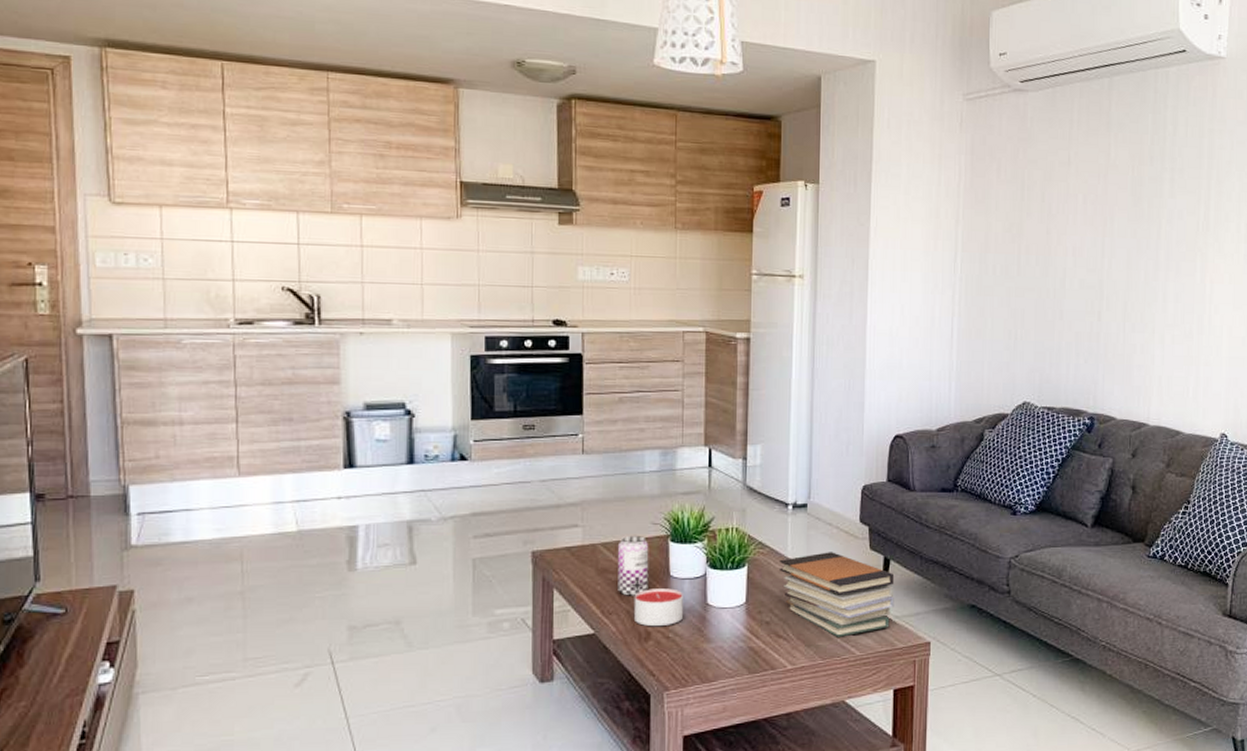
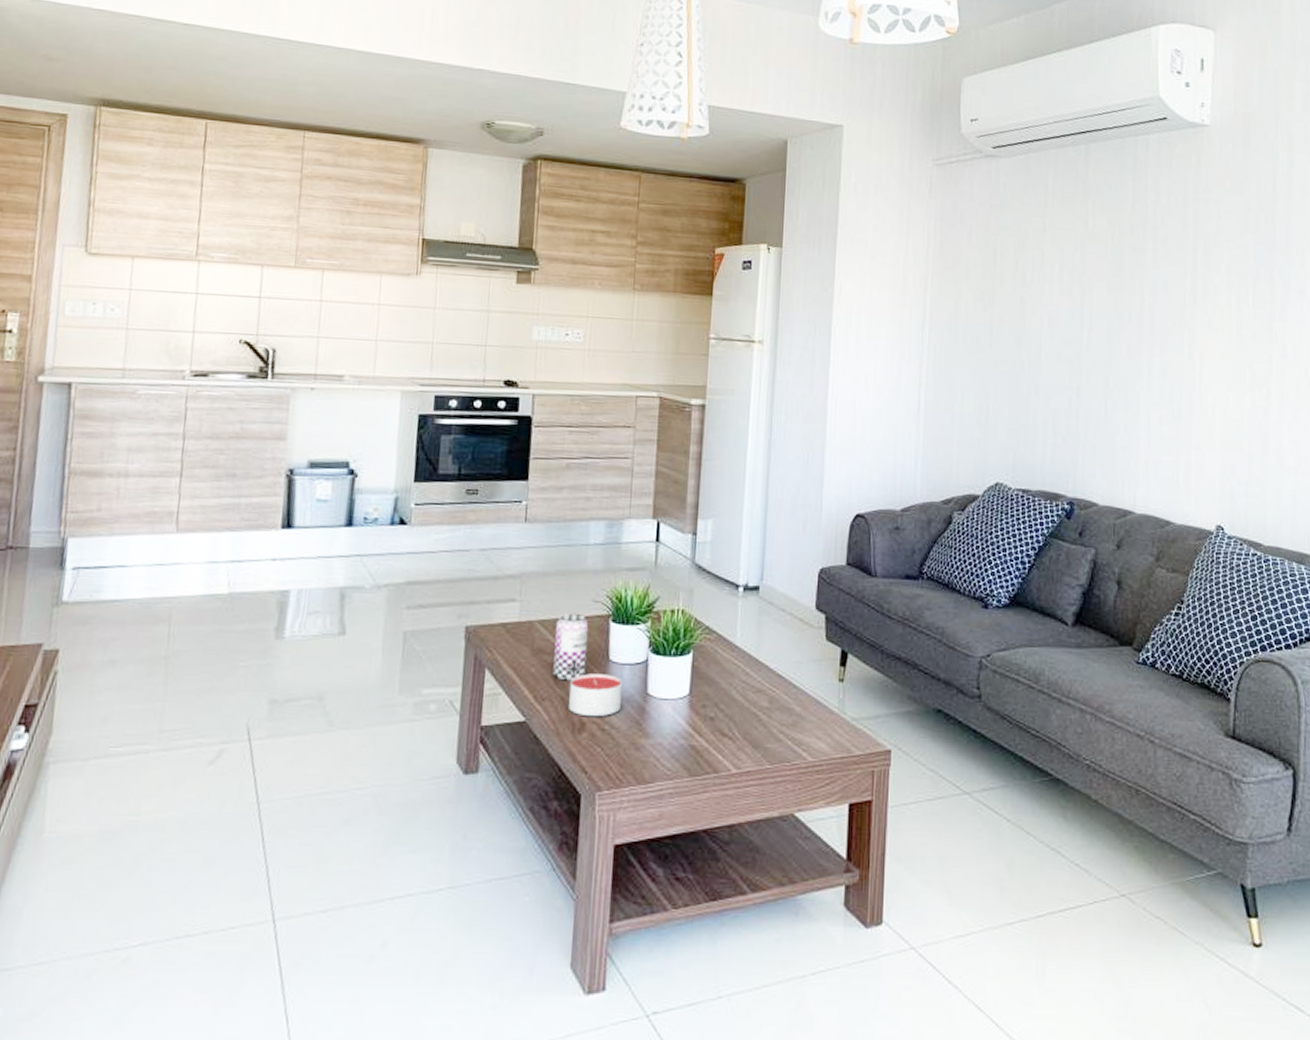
book stack: present [778,552,895,637] -> none [726,641,853,739]

